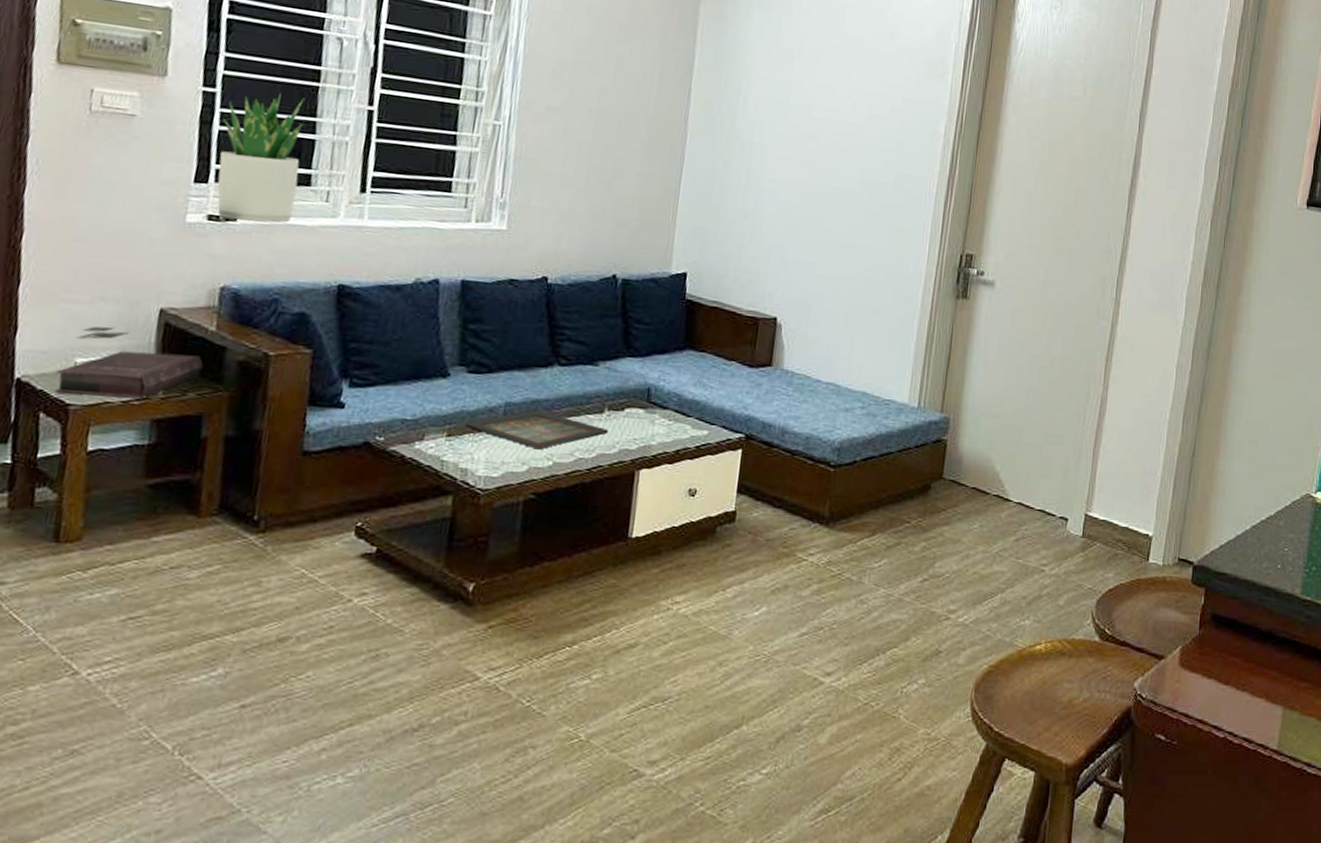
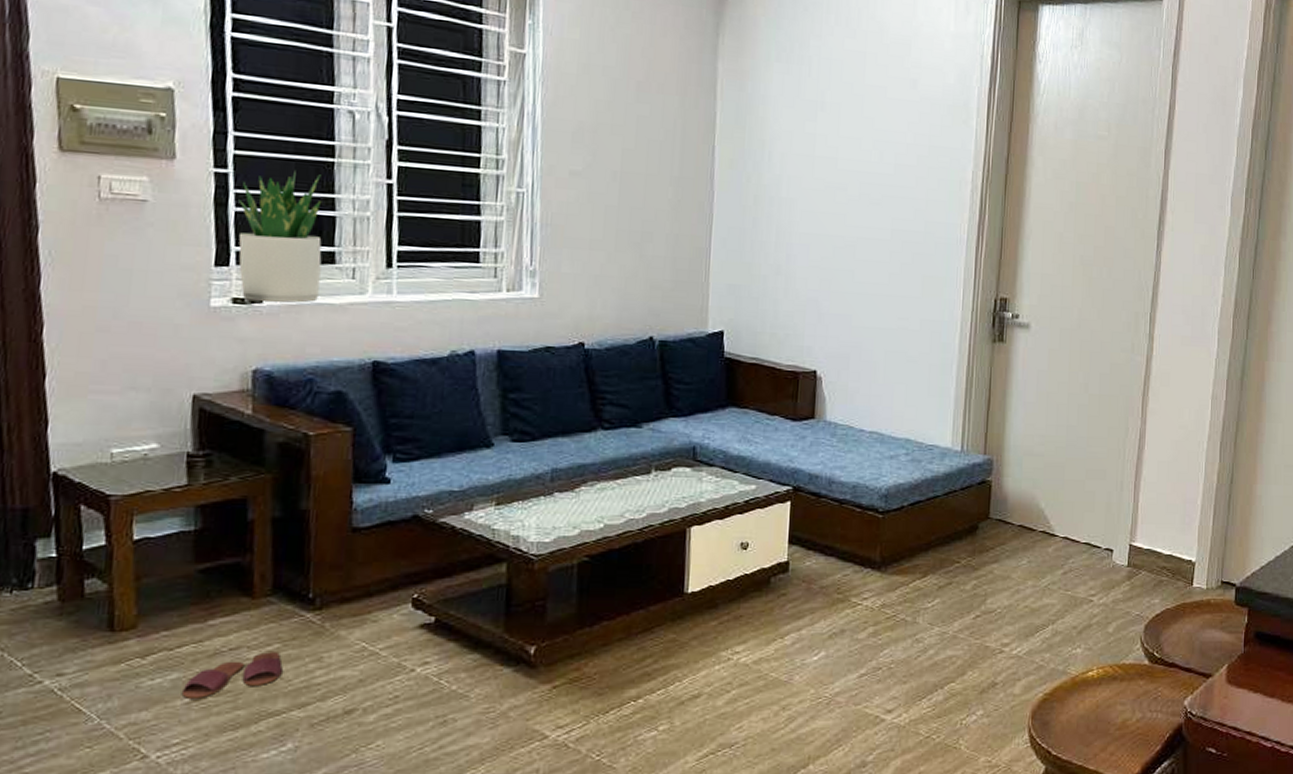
book: present [55,326,203,399] -> none [92,415,243,486]
slippers: none [118,573,221,616] -> present [181,652,283,699]
icon panel: present [464,409,609,450] -> none [512,473,658,513]

